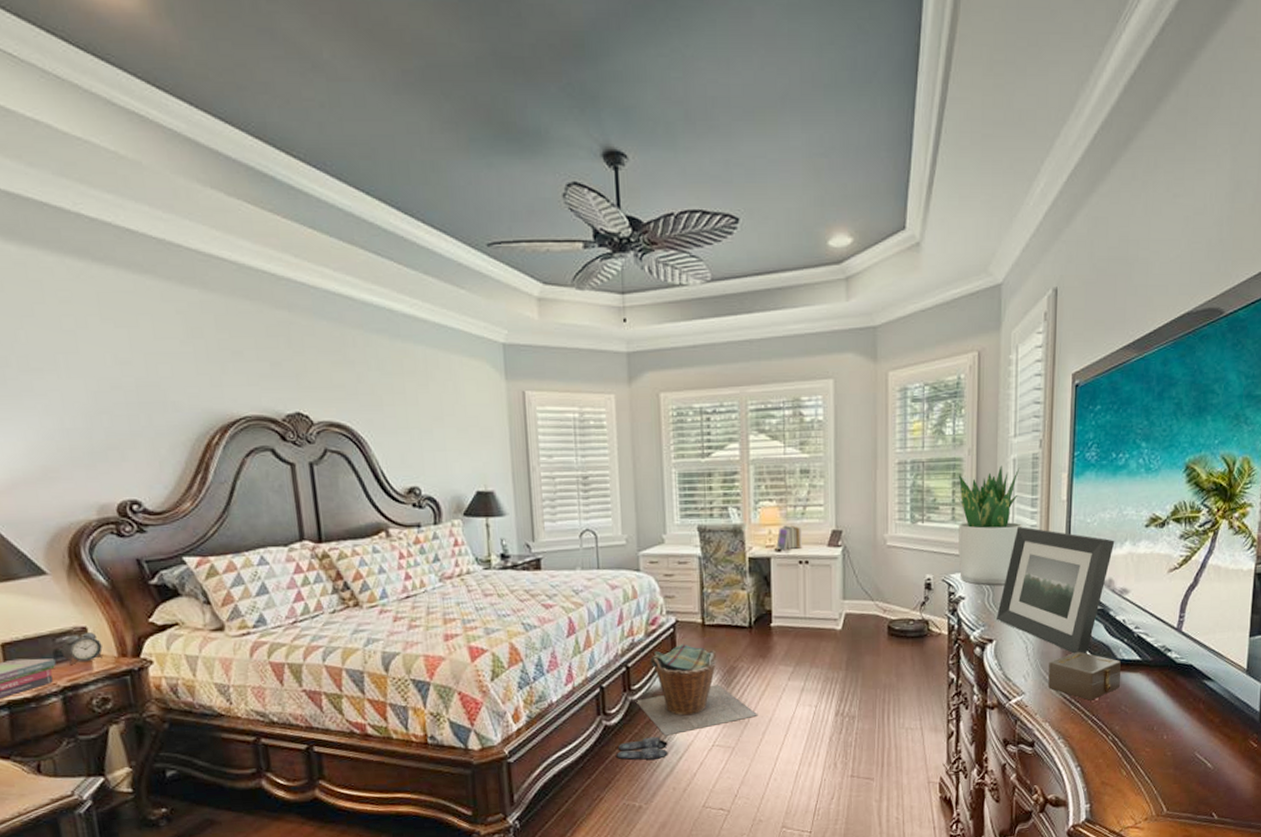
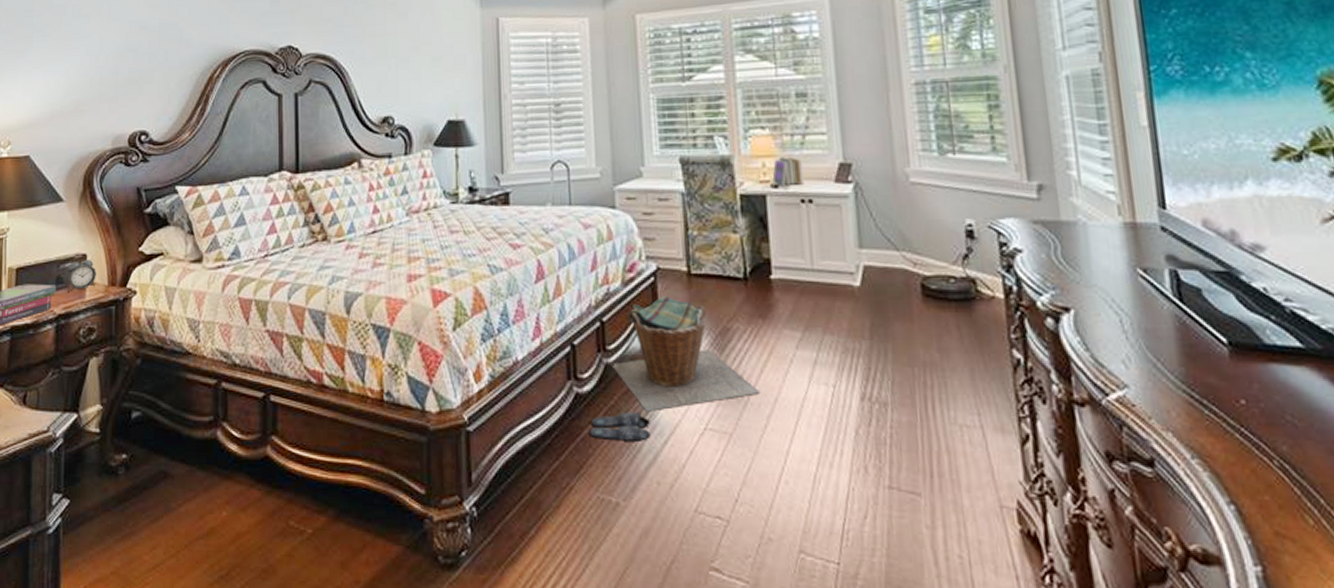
planter: present [956,465,1023,586] -> none [995,84,1091,235]
picture frame: present [997,526,1115,654] -> none [1070,158,1230,335]
jewelry box: present [1048,651,1121,701] -> none [1158,330,1277,403]

